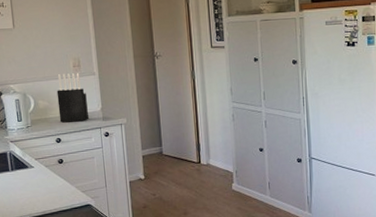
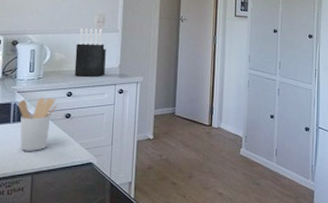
utensil holder: none [13,145,49,197] -> present [18,98,57,151]

